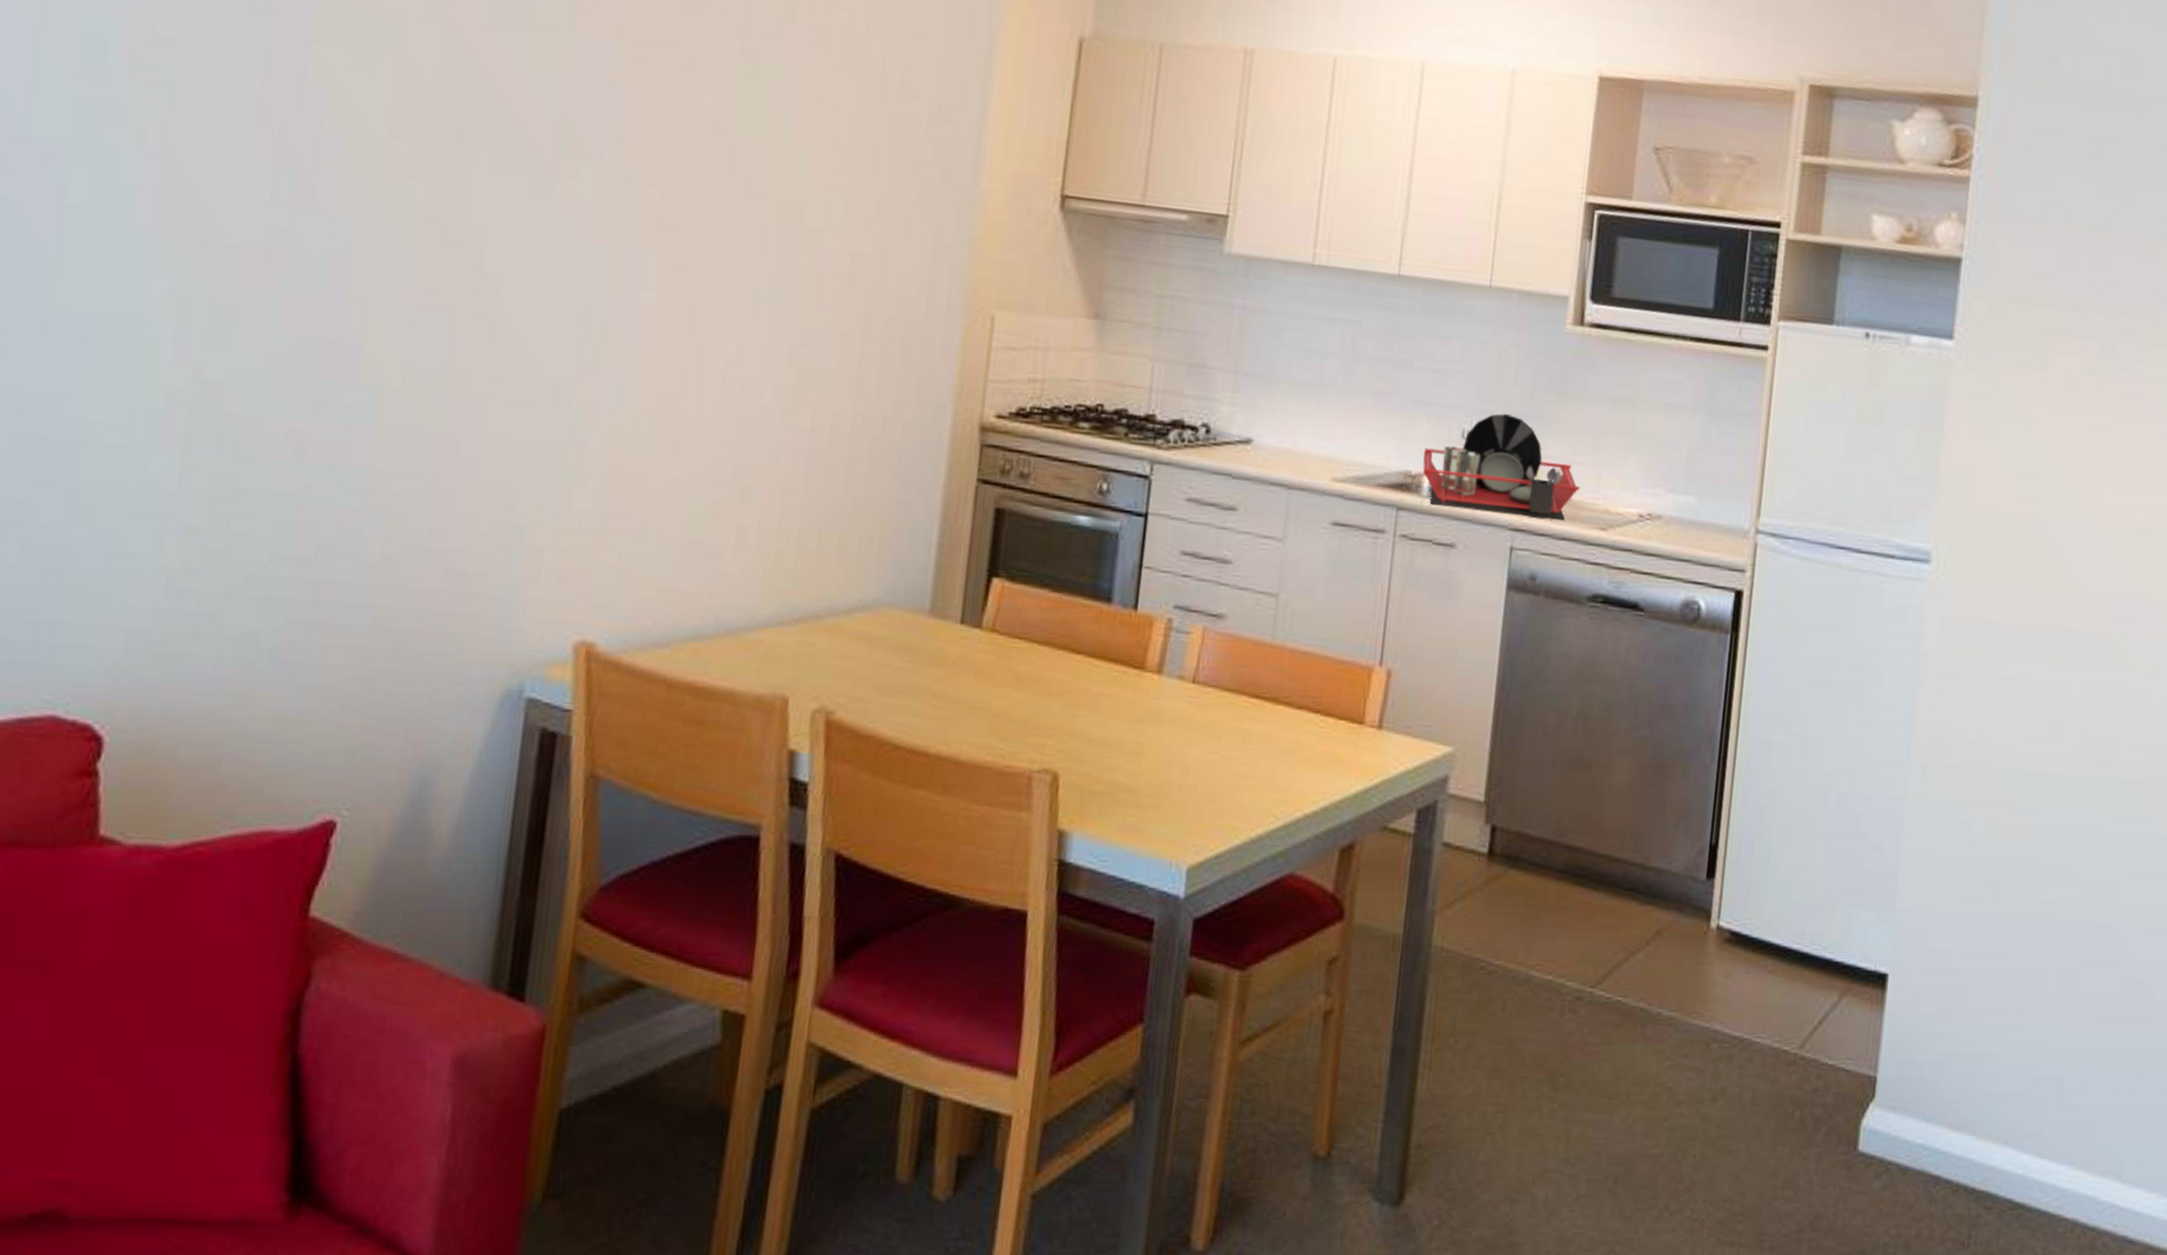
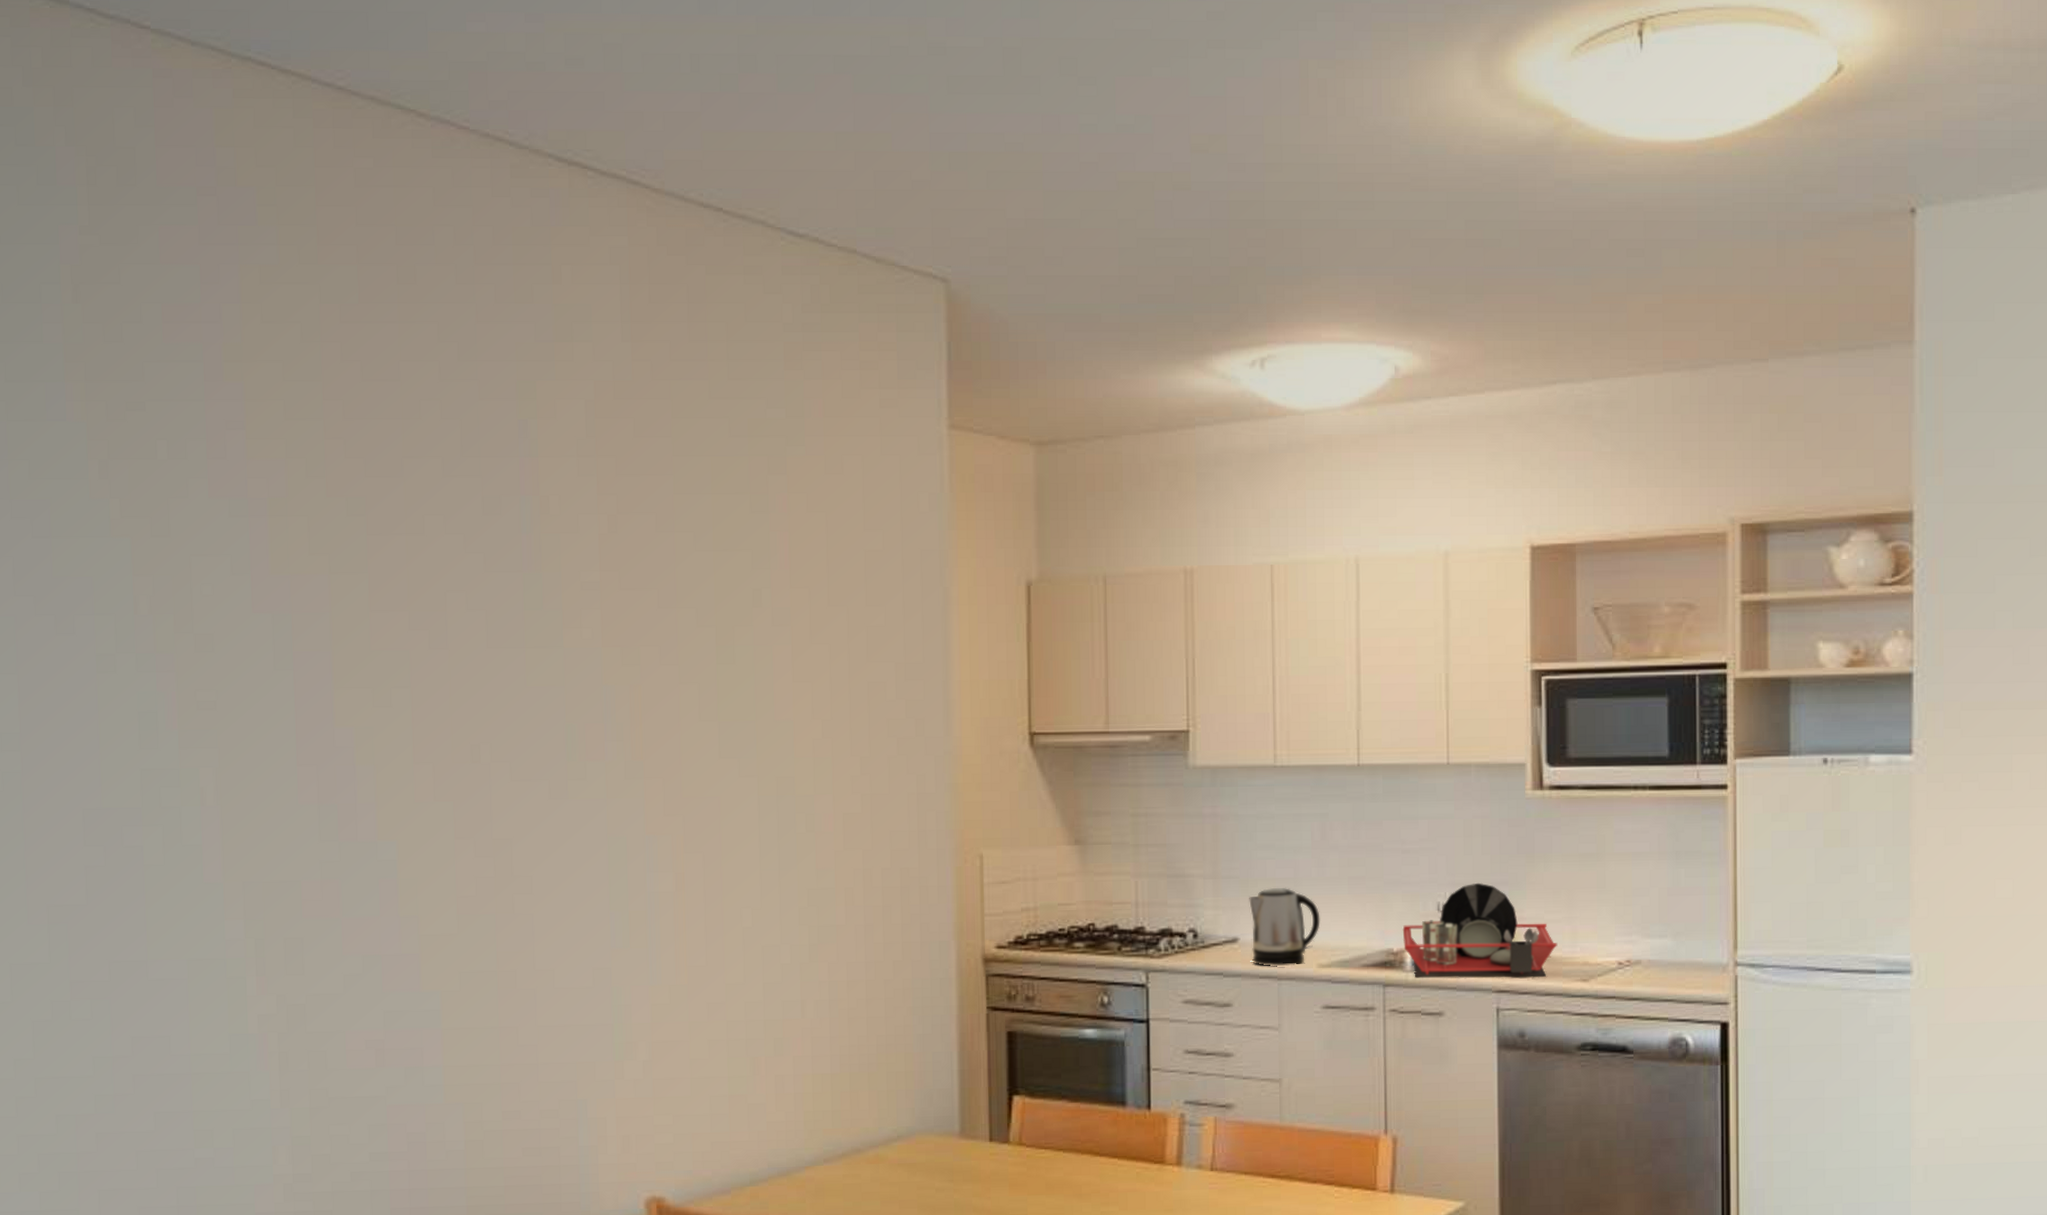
kettle: none [1264,391,1340,476] -> present [1249,888,1320,967]

